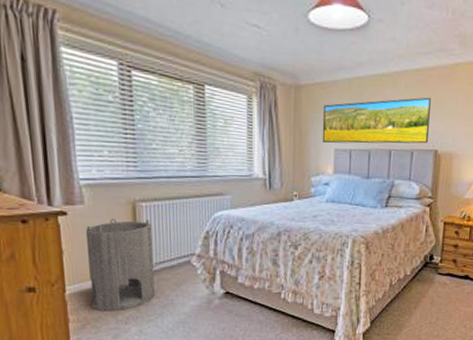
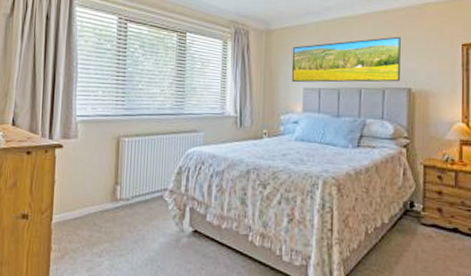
cylinder: present [85,219,155,312] -> none [73,152,132,244]

